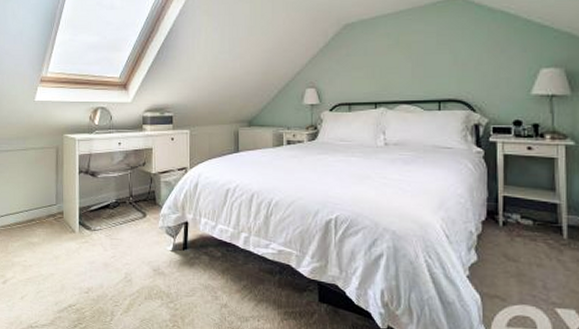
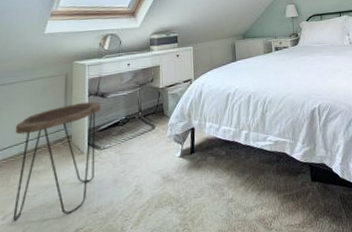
side table: none [11,179,92,290] -> present [13,101,101,221]

